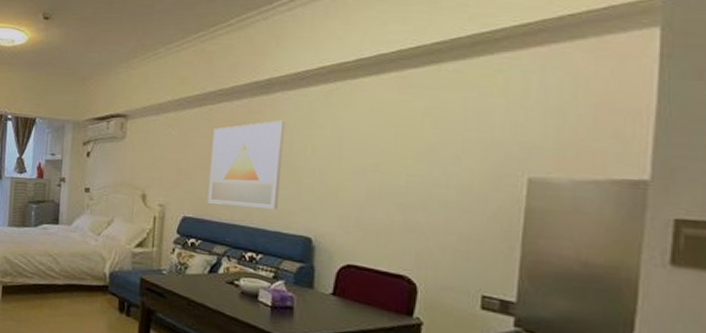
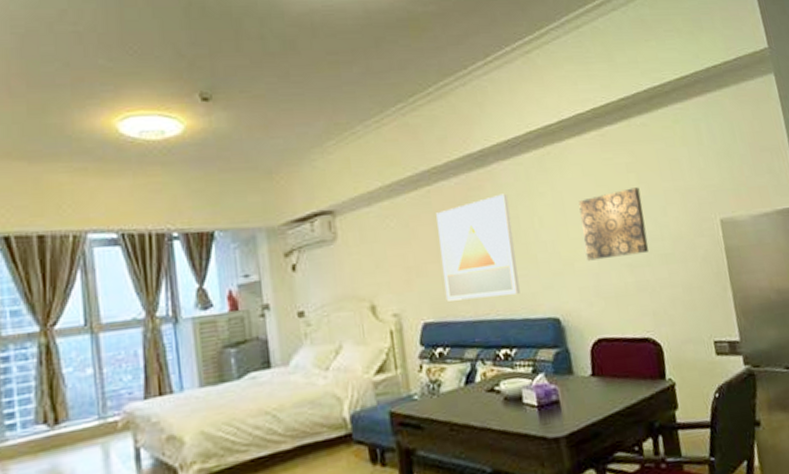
wall art: none [354,132,433,197] -> present [578,187,649,261]

